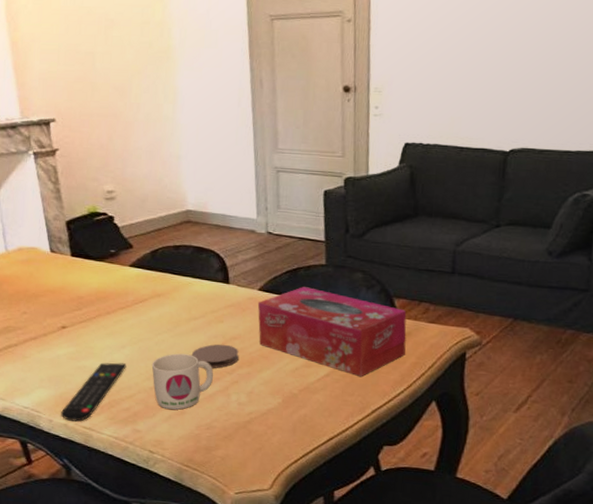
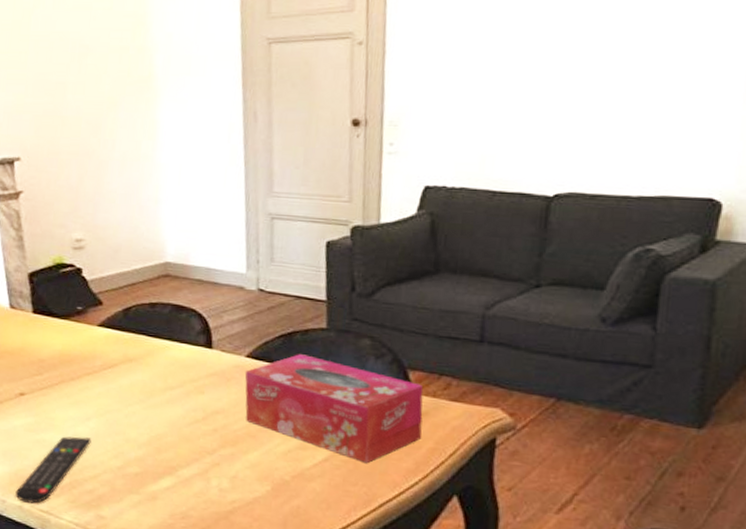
mug: present [151,353,214,410] -> none [120,428,192,494]
coaster: present [191,344,239,369] -> none [166,418,222,448]

